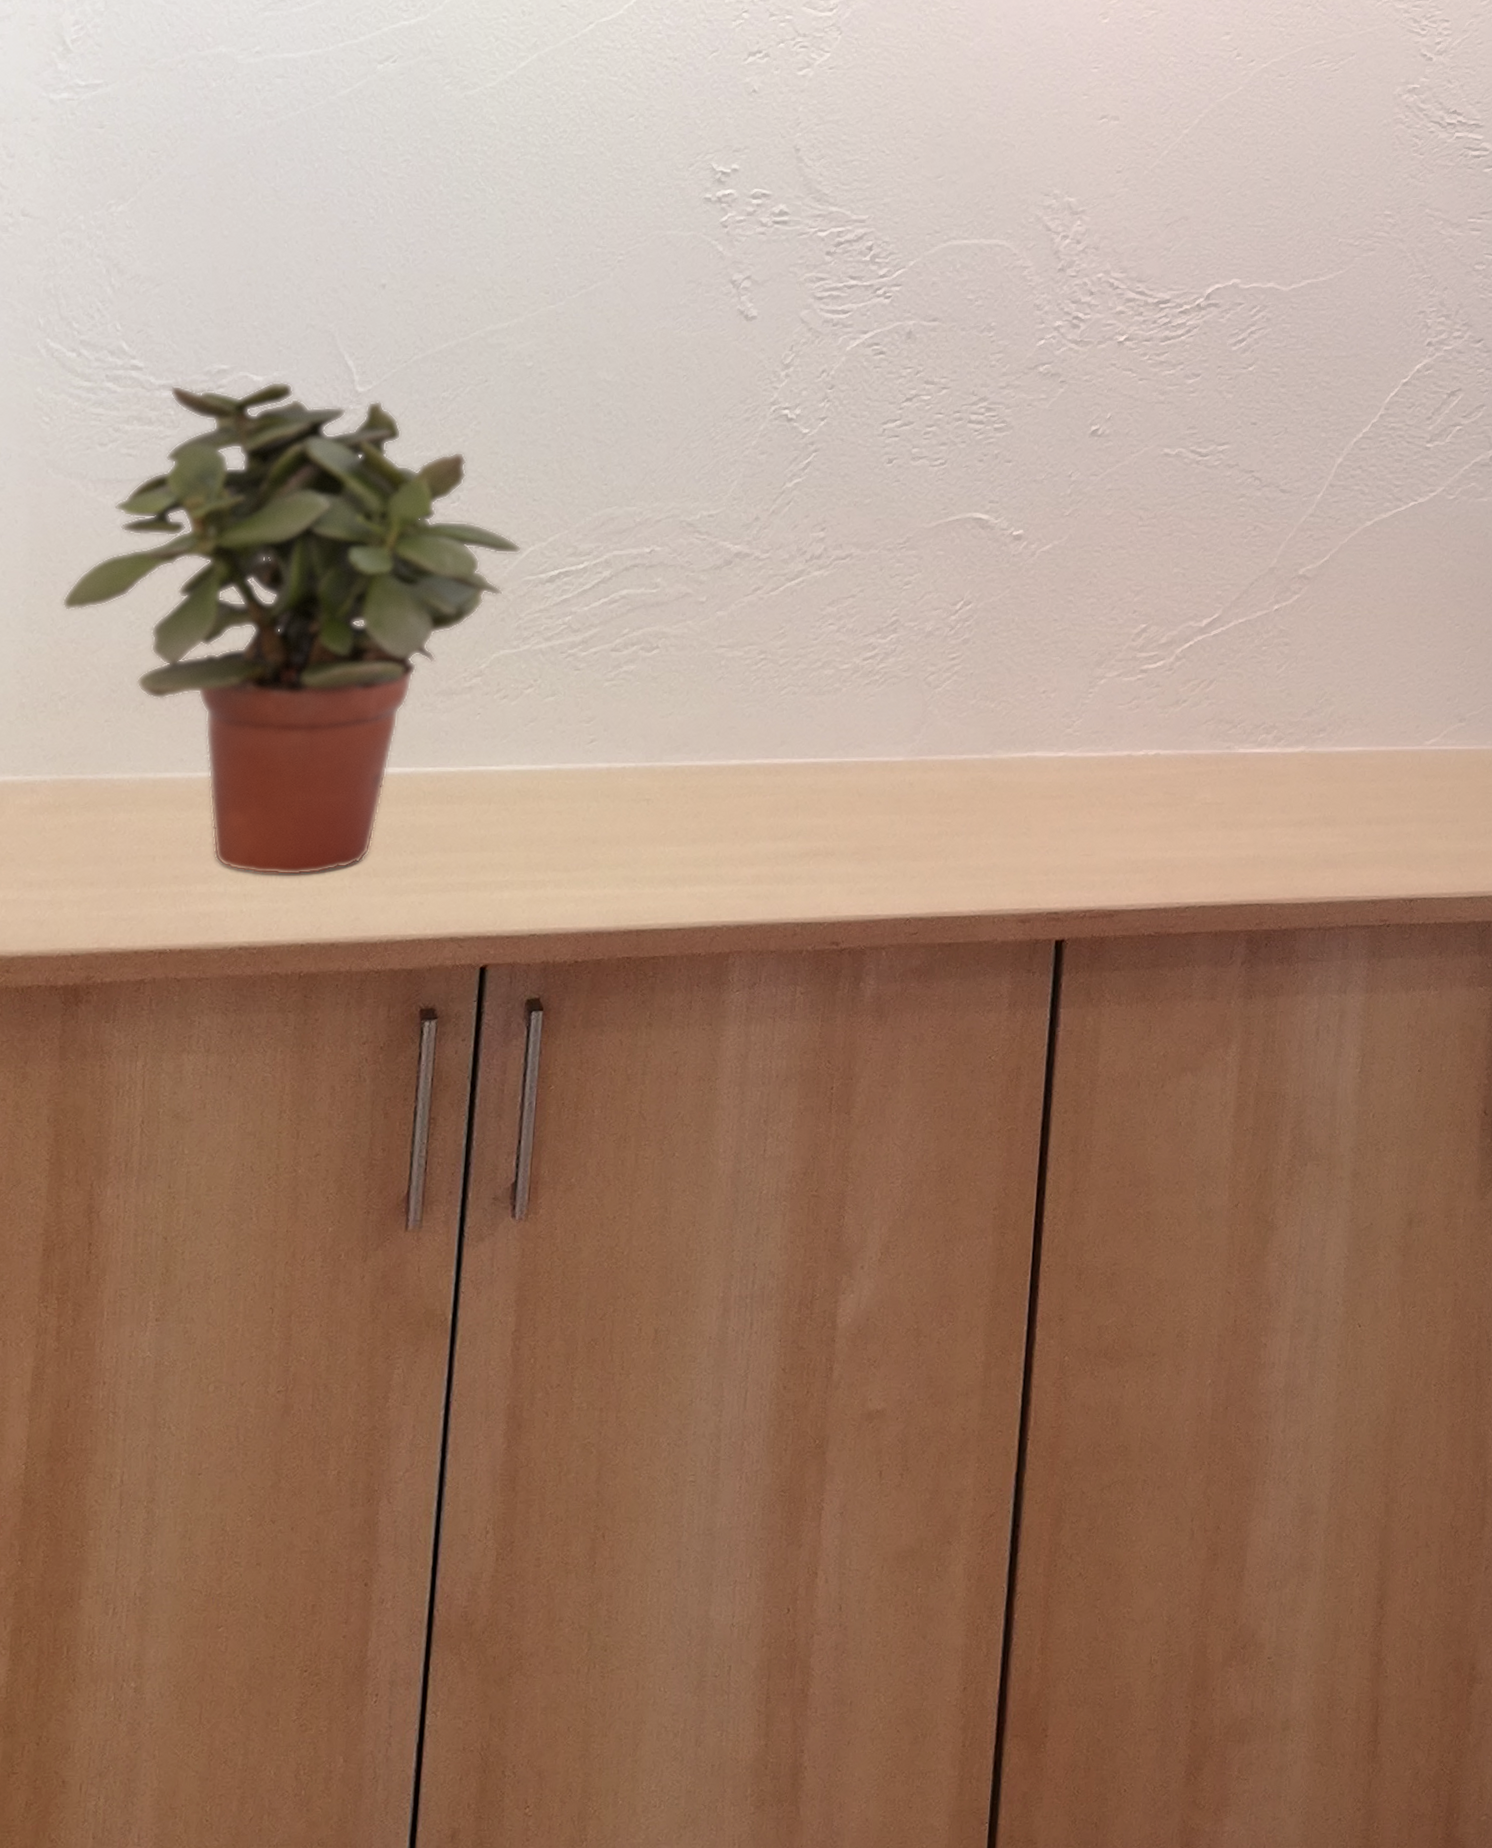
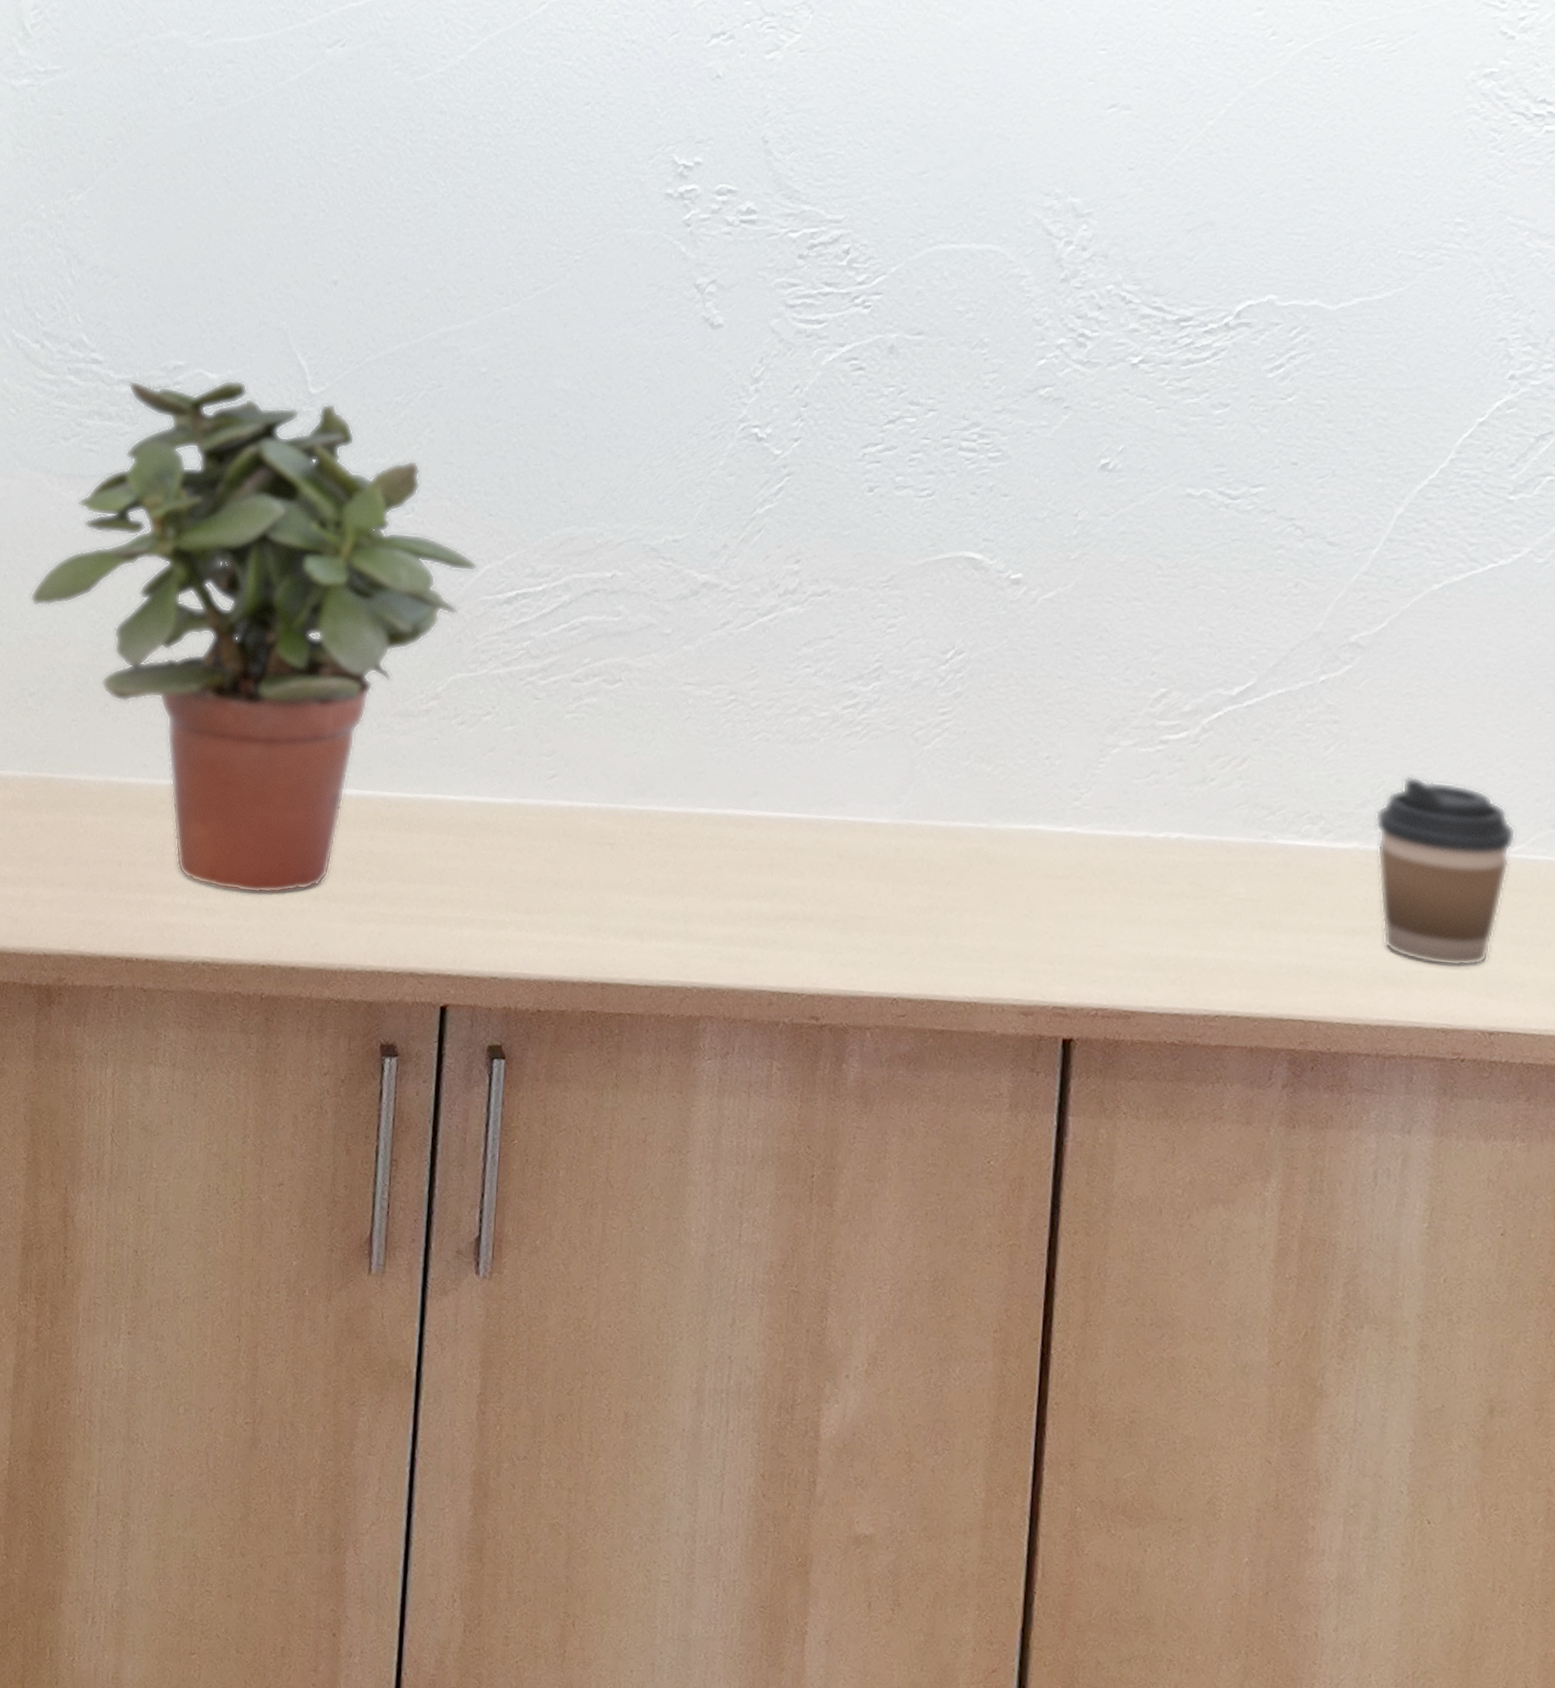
coffee cup: none [1318,686,1431,846] -> present [1375,775,1516,967]

